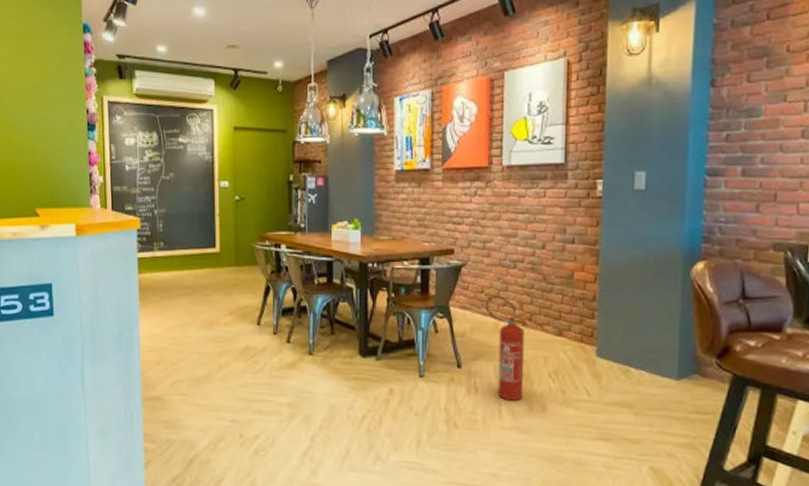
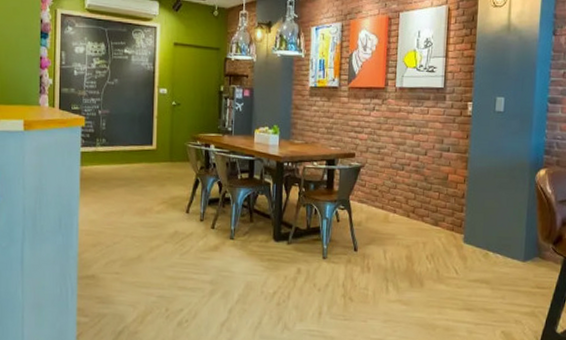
fire extinguisher: present [485,296,528,401] -> none [378,192,412,278]

